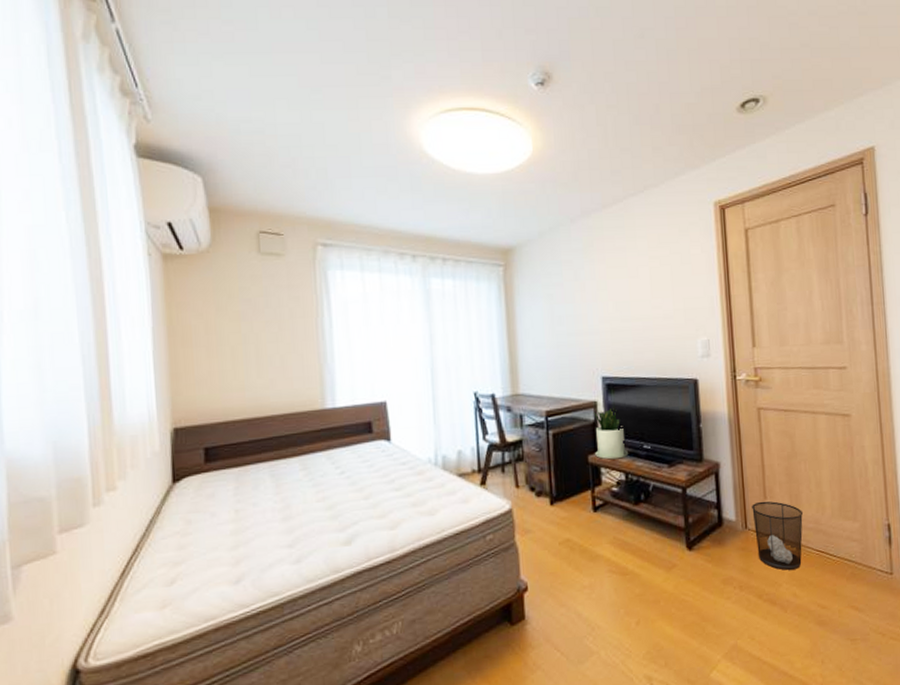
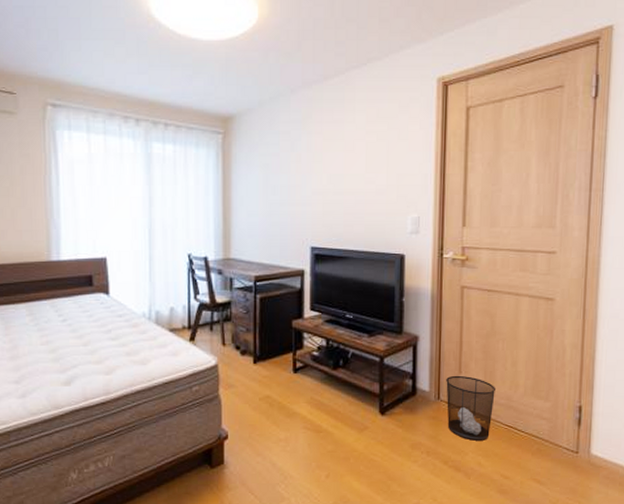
planter: present [594,408,629,460] -> none [298,278,332,326]

